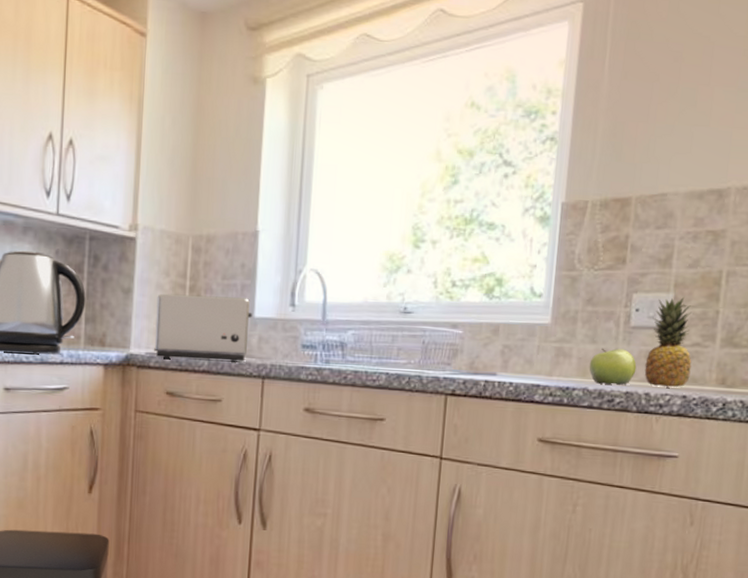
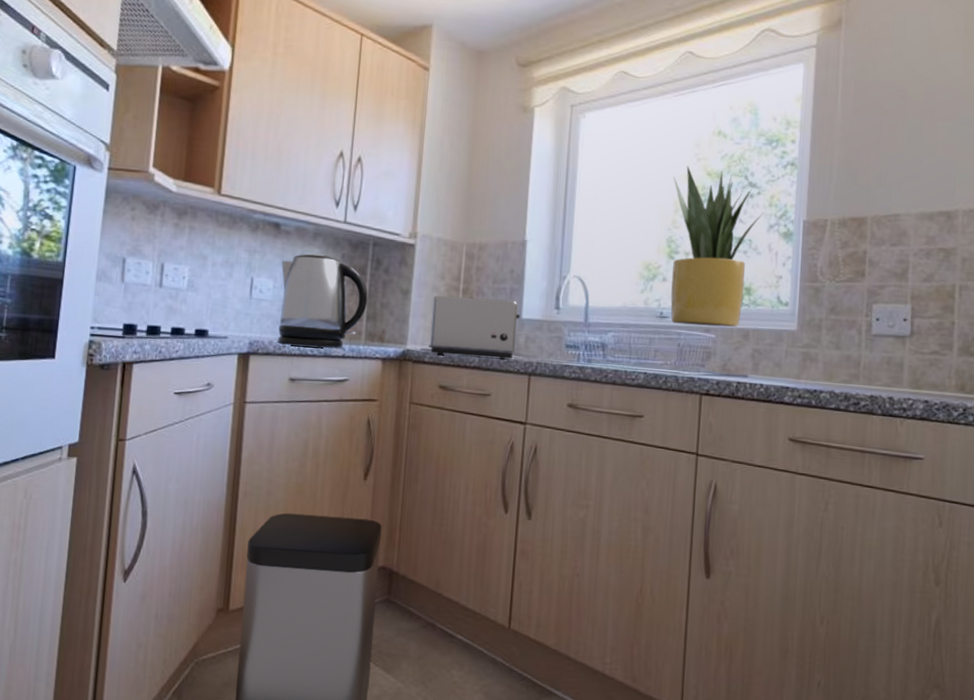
planter: none [415,143,519,323] -> present [670,166,764,328]
fruit: present [589,348,637,386] -> none [834,354,880,390]
fruit: present [644,296,692,388] -> none [887,308,932,393]

